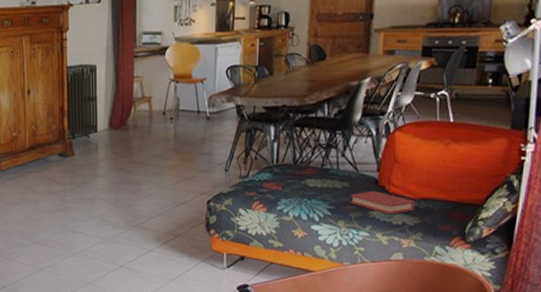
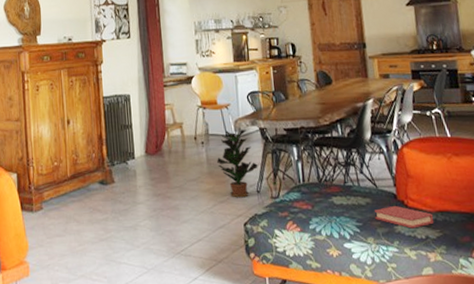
potted plant: none [184,106,229,176] -> present [216,129,258,198]

